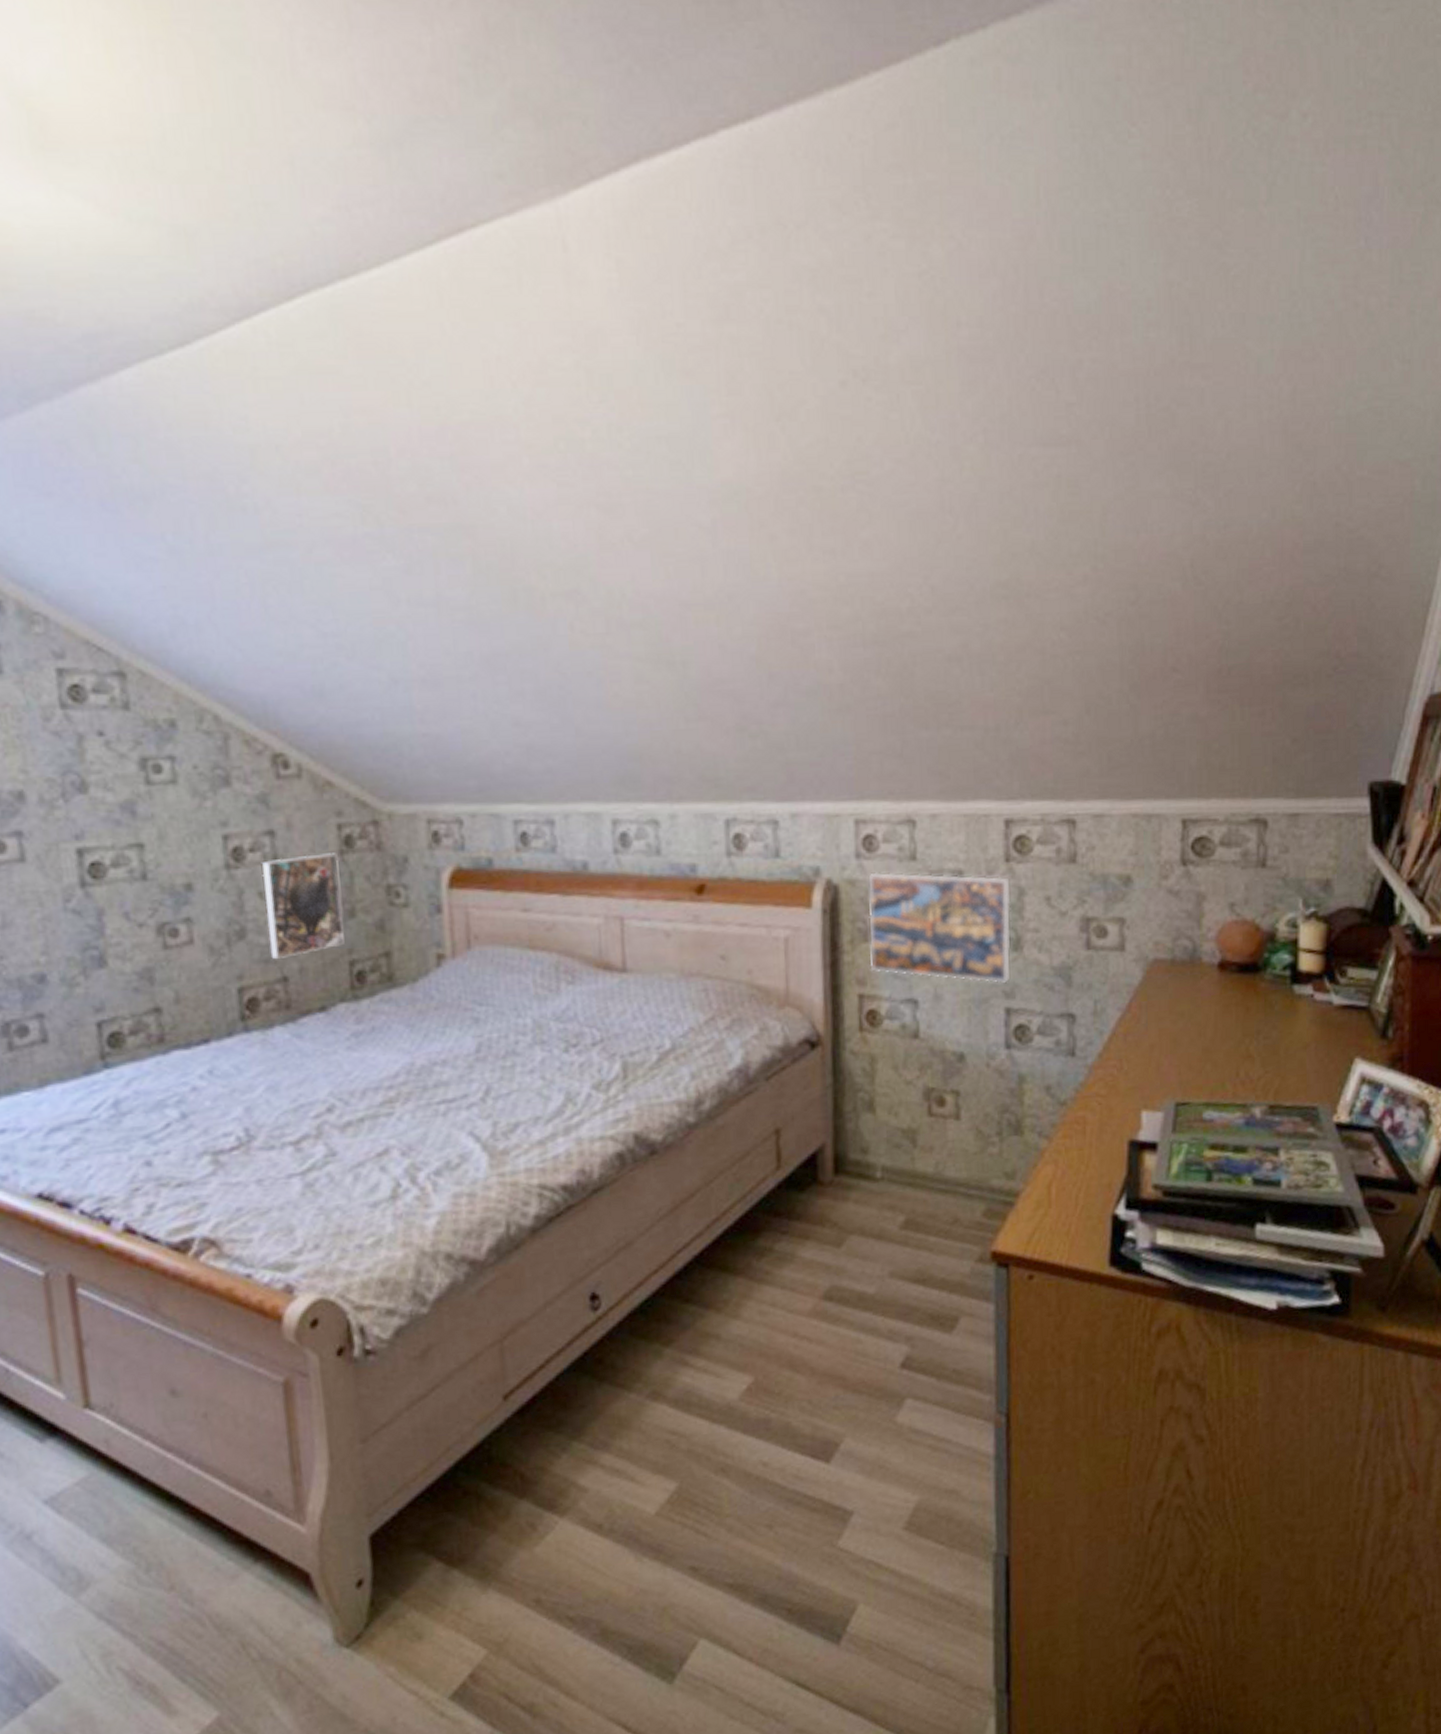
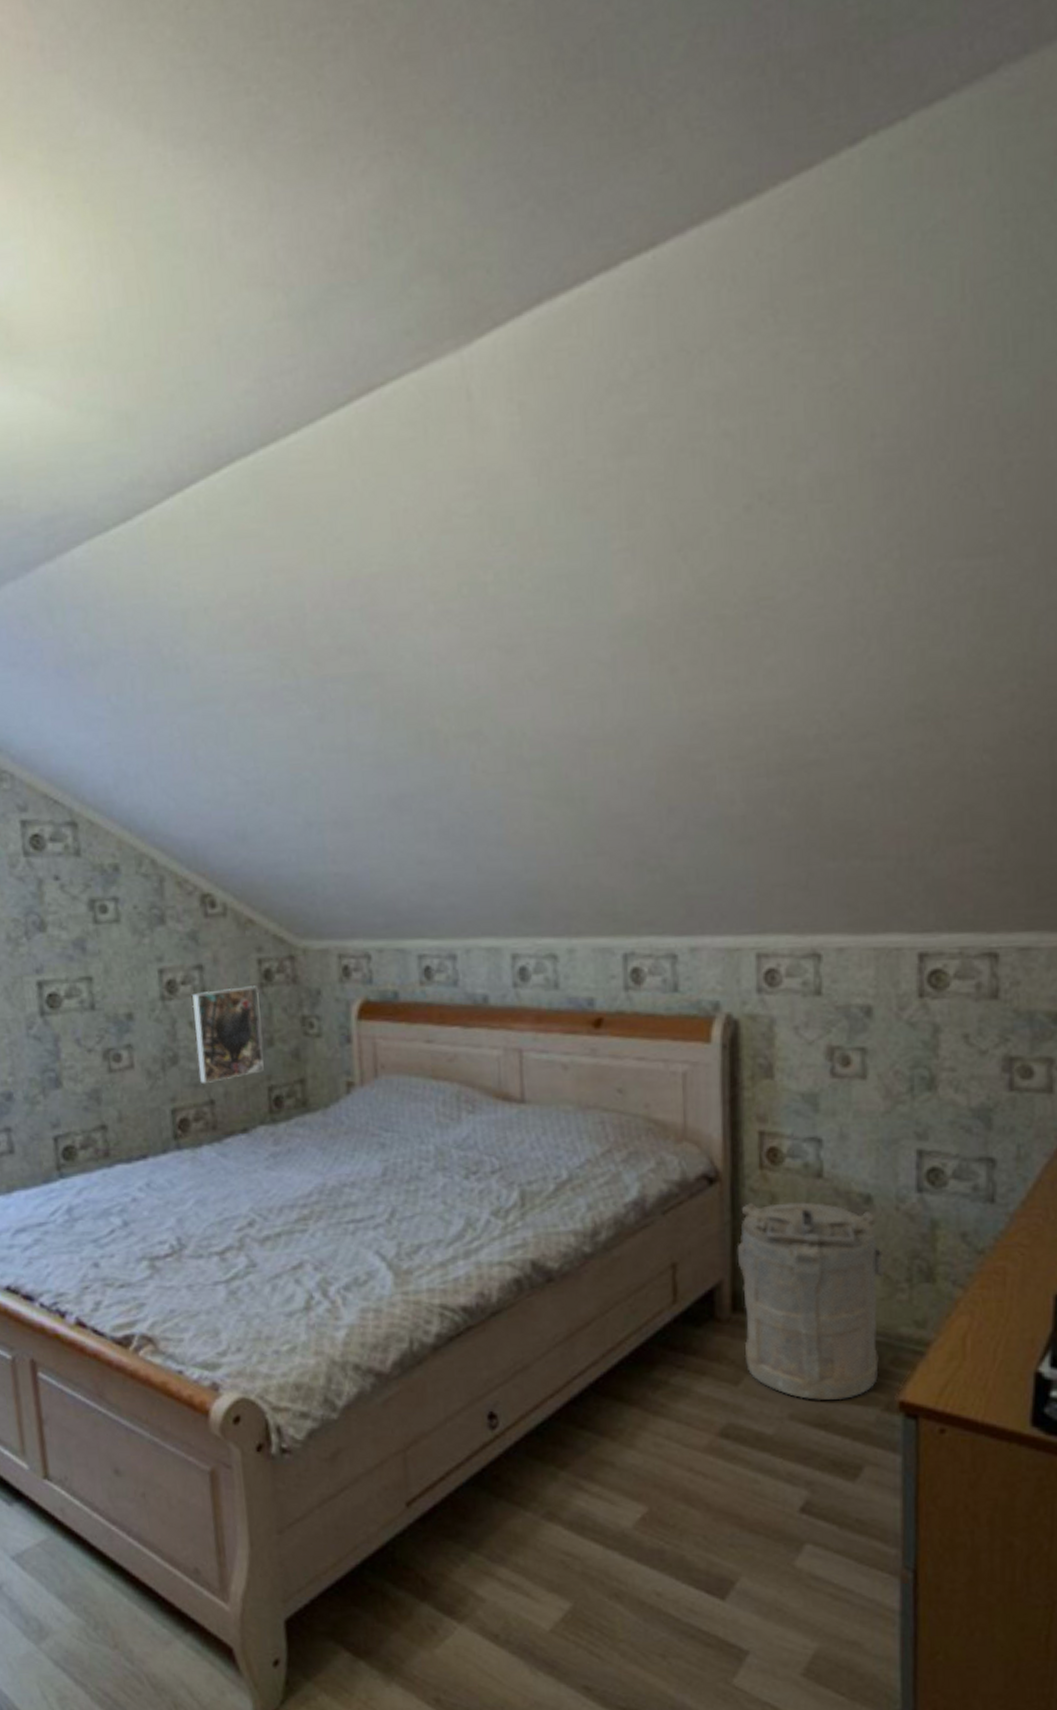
laundry hamper: none [838,1062,982,1256] -> present [736,1202,891,1400]
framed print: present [868,872,1011,984] -> none [769,1007,925,1125]

